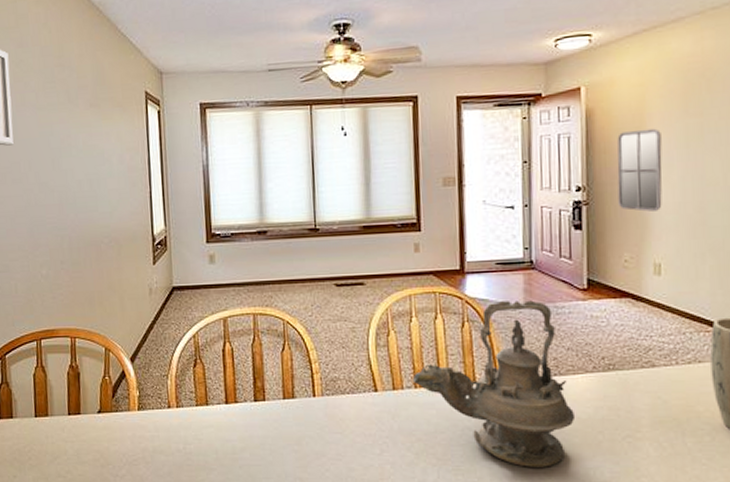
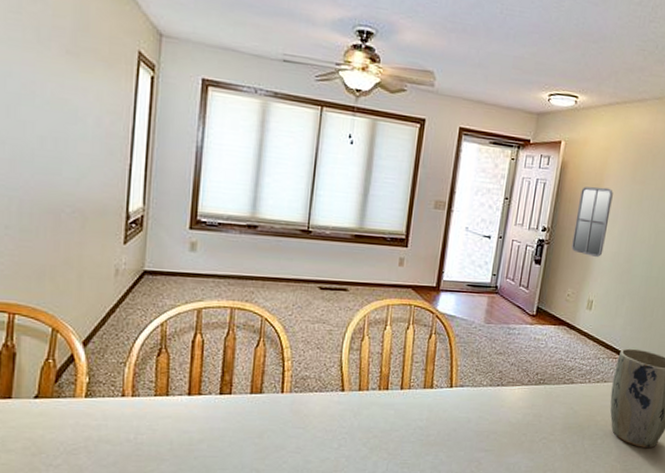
teapot: present [412,300,576,467] -> none [378,318,508,462]

